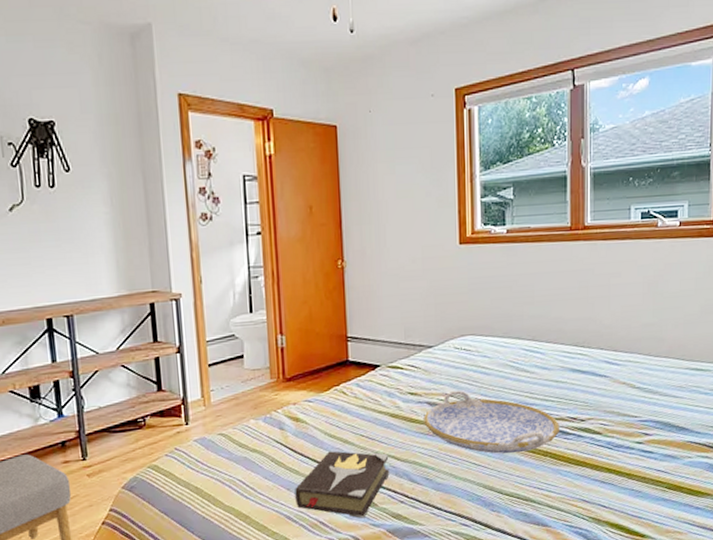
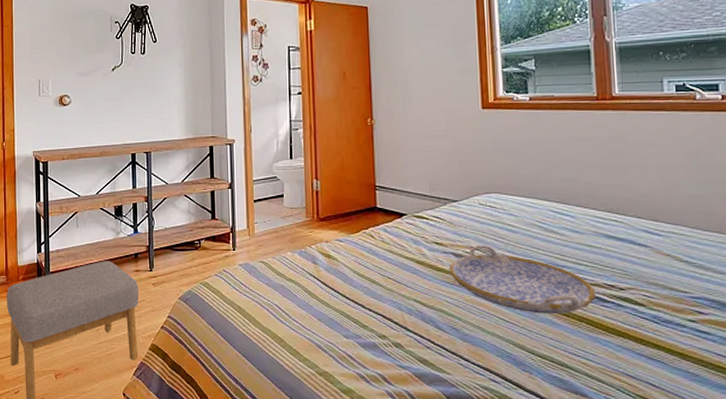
hardback book: present [295,451,390,518] -> none [325,289,416,358]

